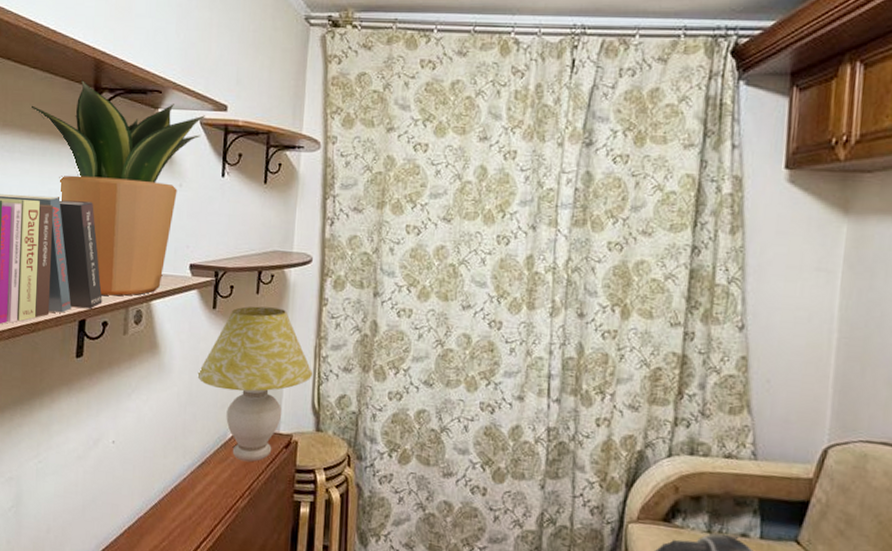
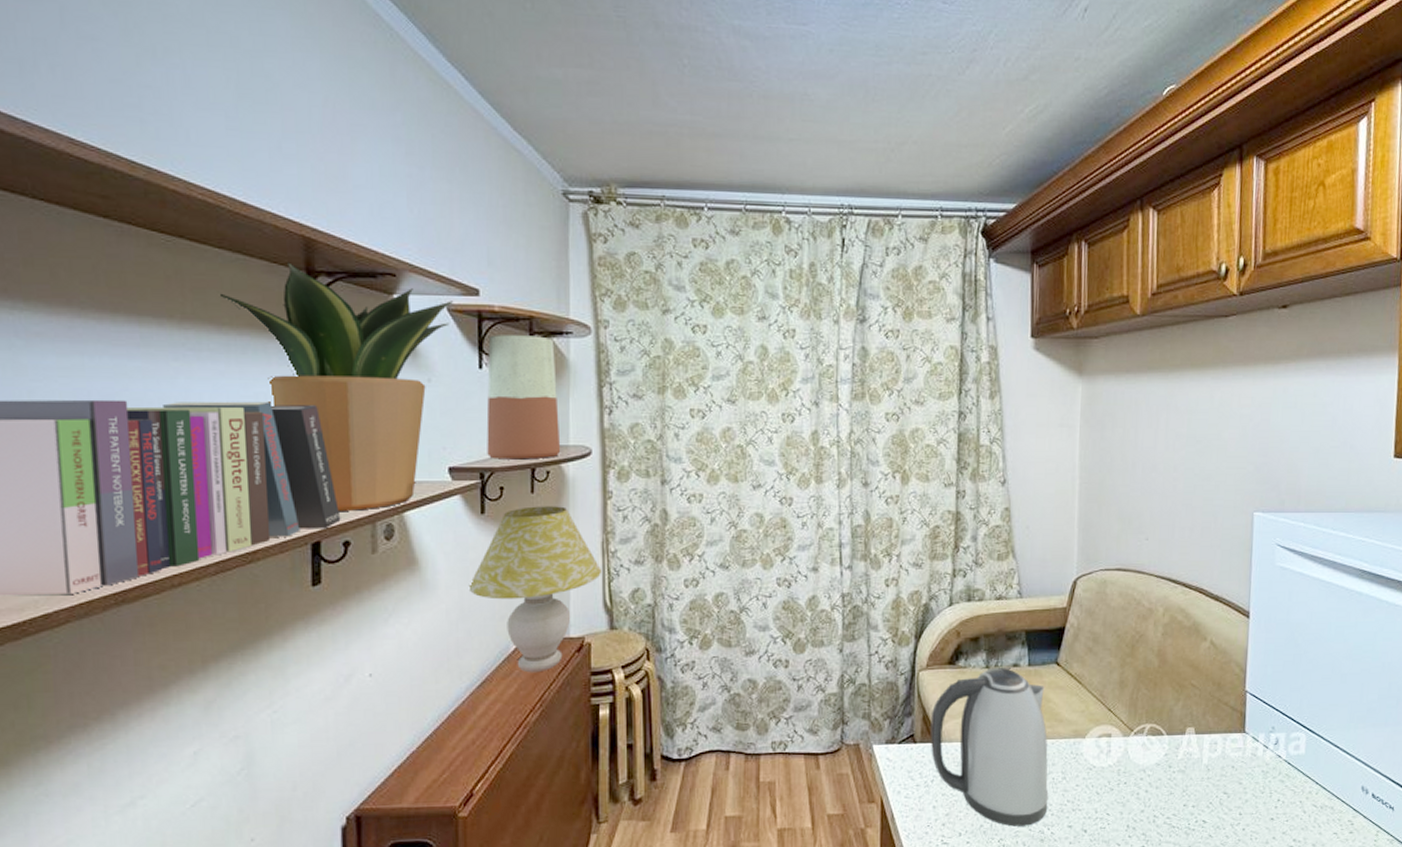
vase: none [222,147,287,263] -> present [486,335,561,460]

